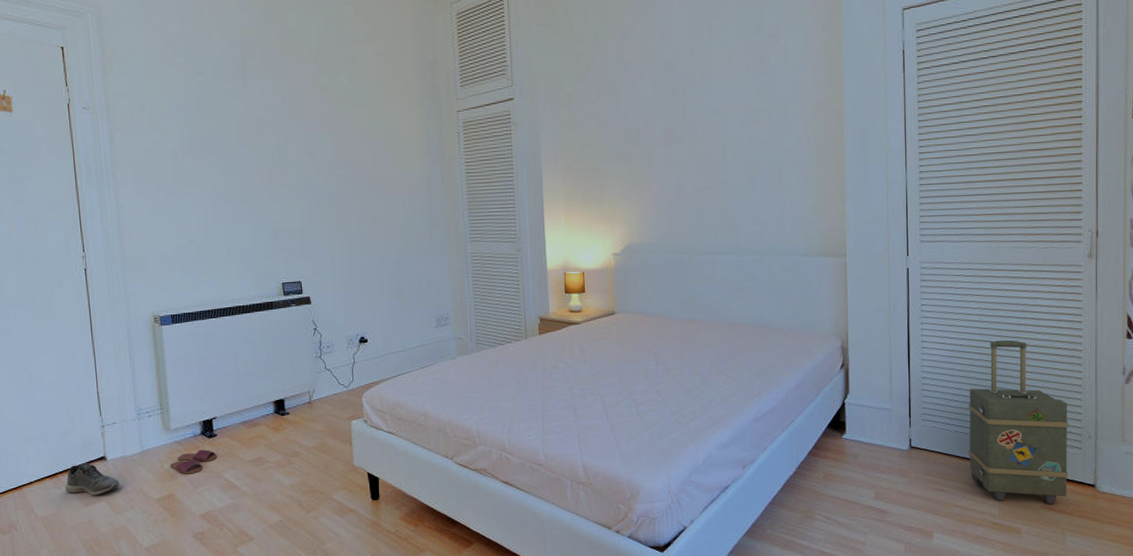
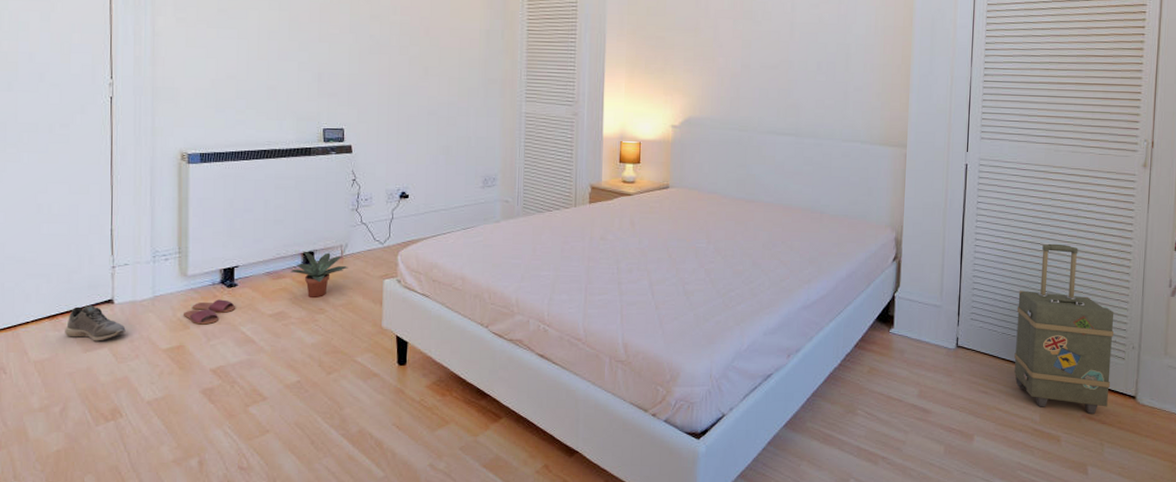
potted plant: none [264,399,317,442] -> present [290,252,348,298]

